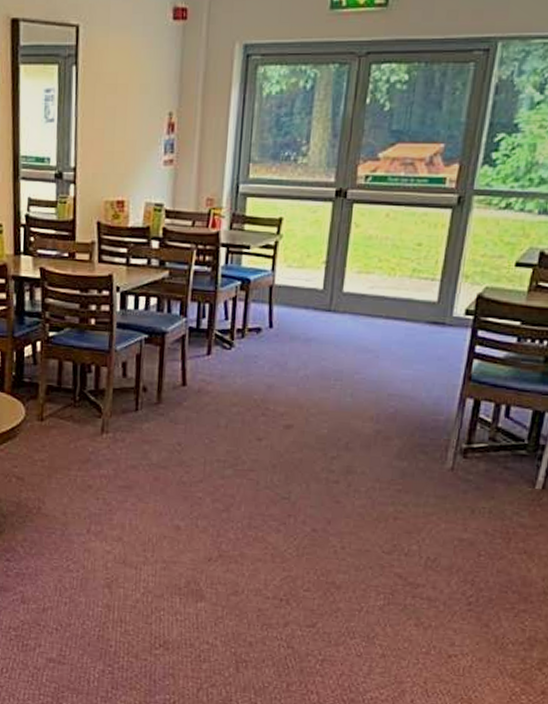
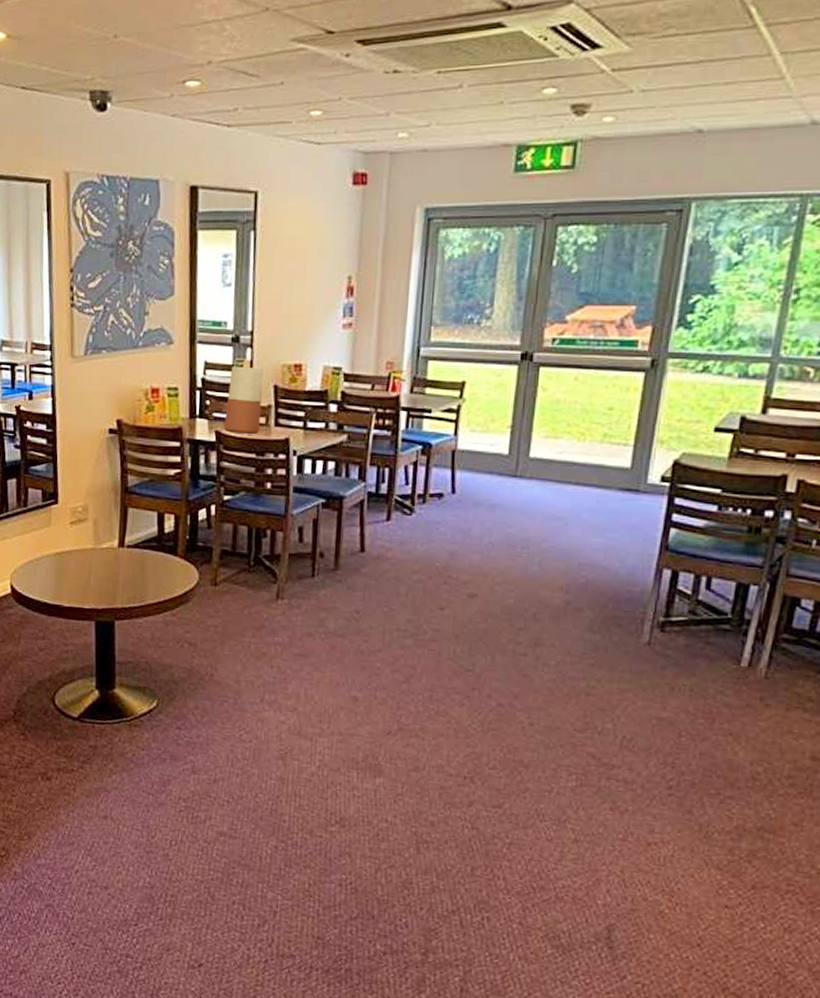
vase: none [48,202,86,270] -> present [224,366,263,434]

